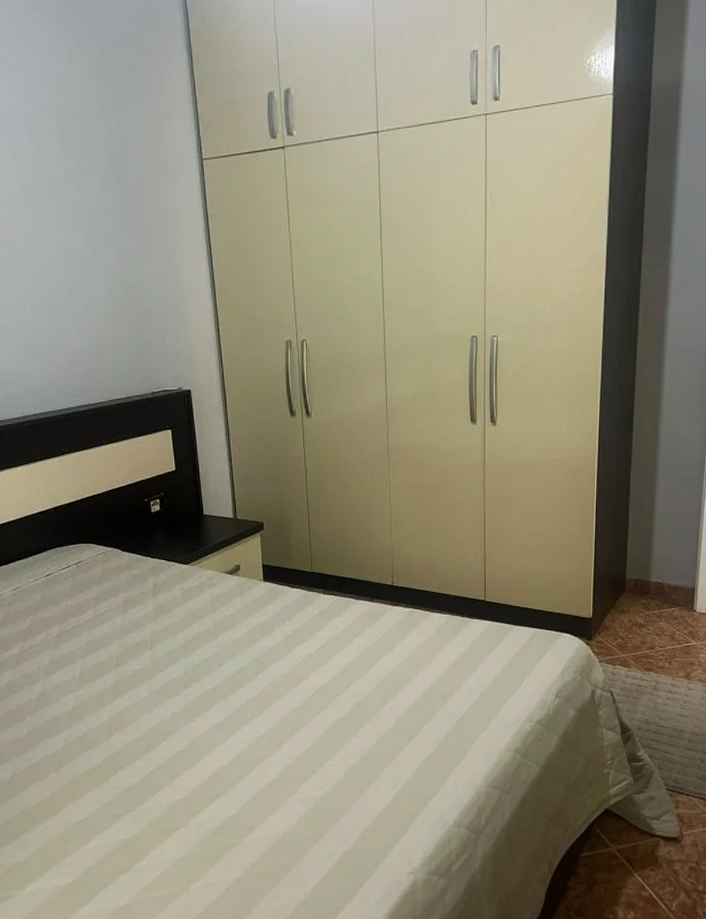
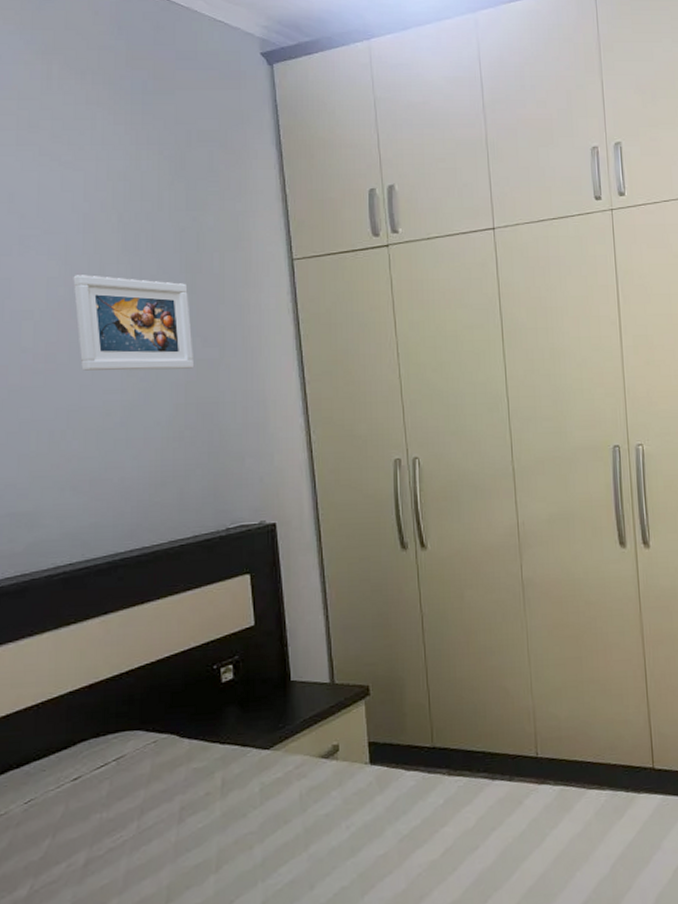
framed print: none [22,171,123,257] -> present [73,275,195,371]

